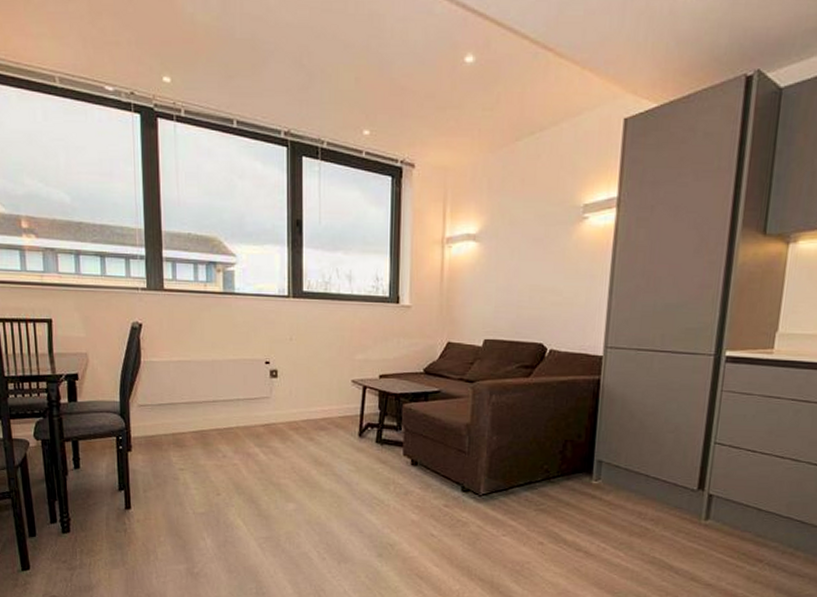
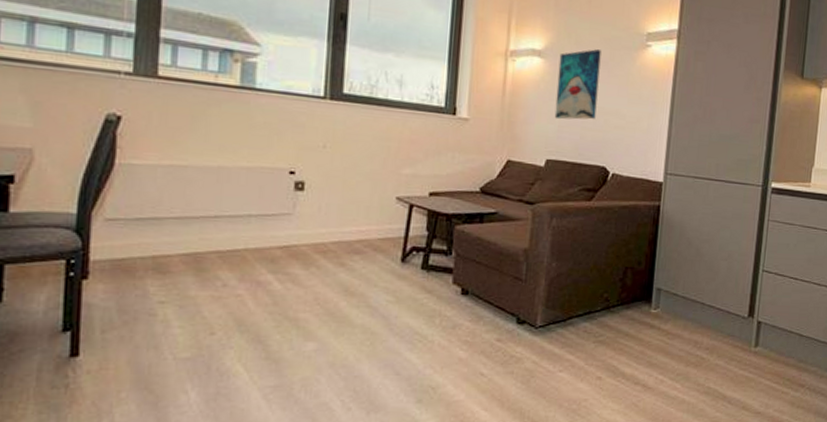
wall art: none [491,228,536,300] -> present [554,49,601,120]

